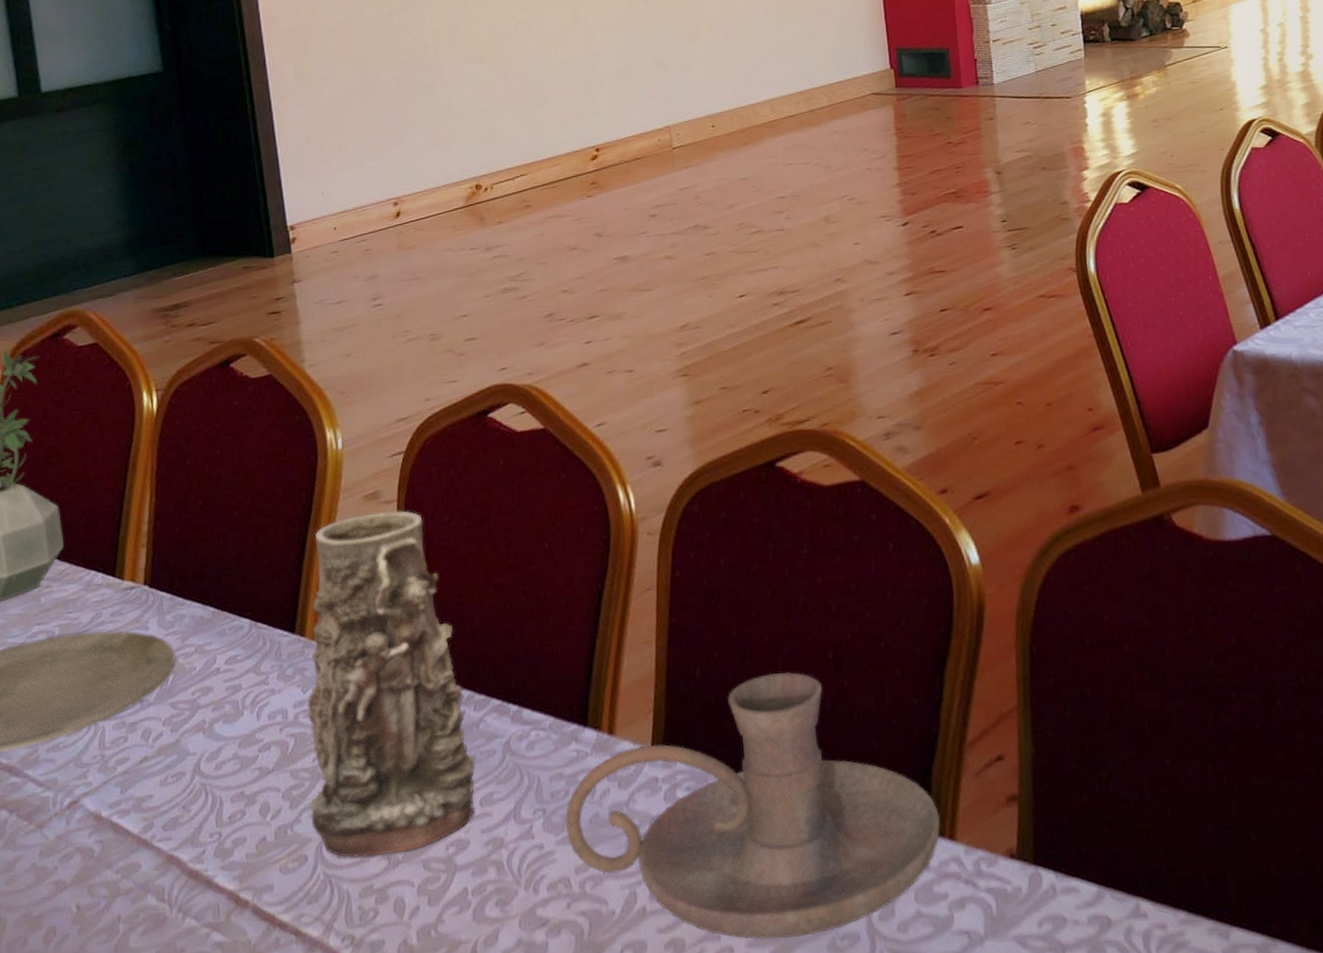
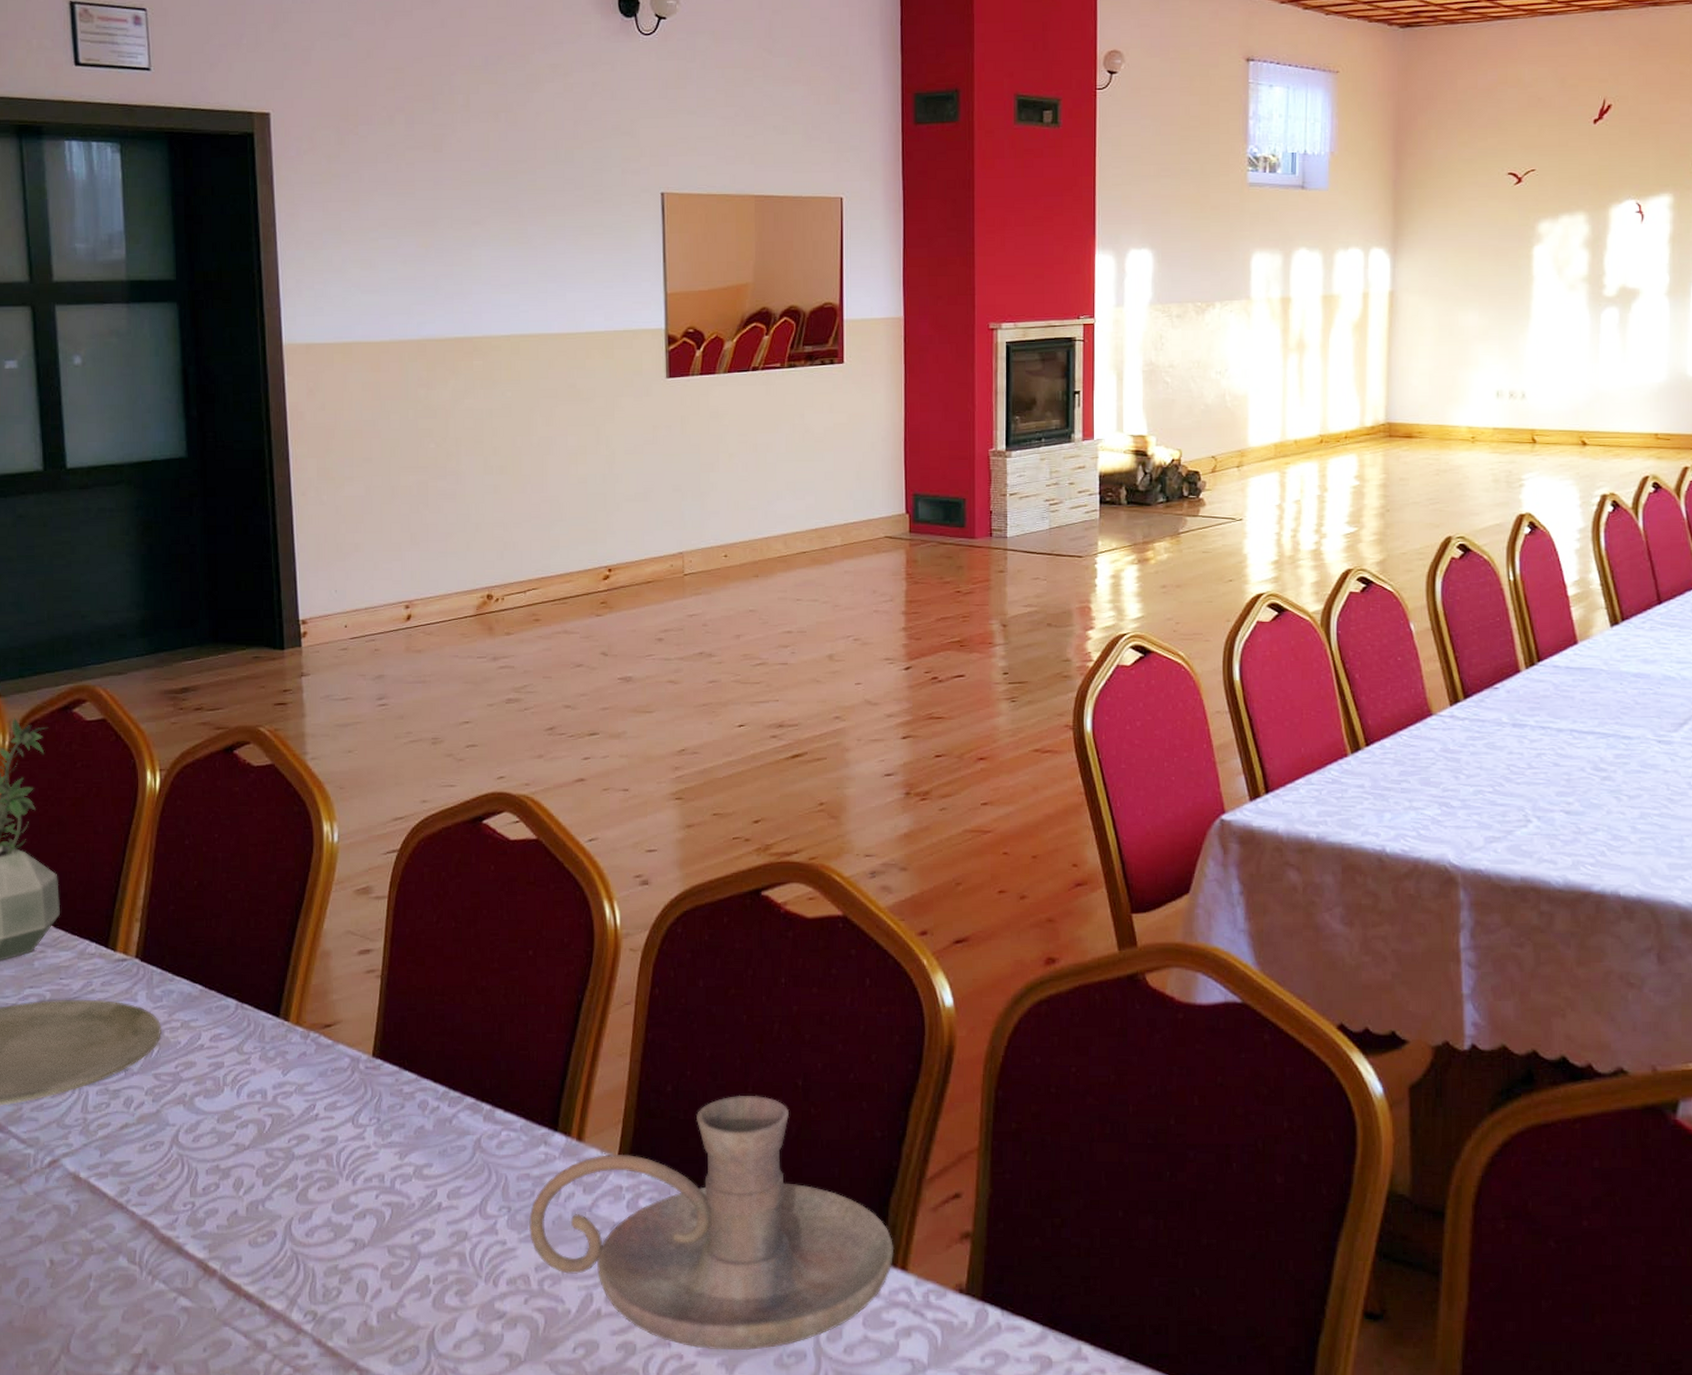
vase: present [307,511,476,858] -> none [283,907,446,1239]

